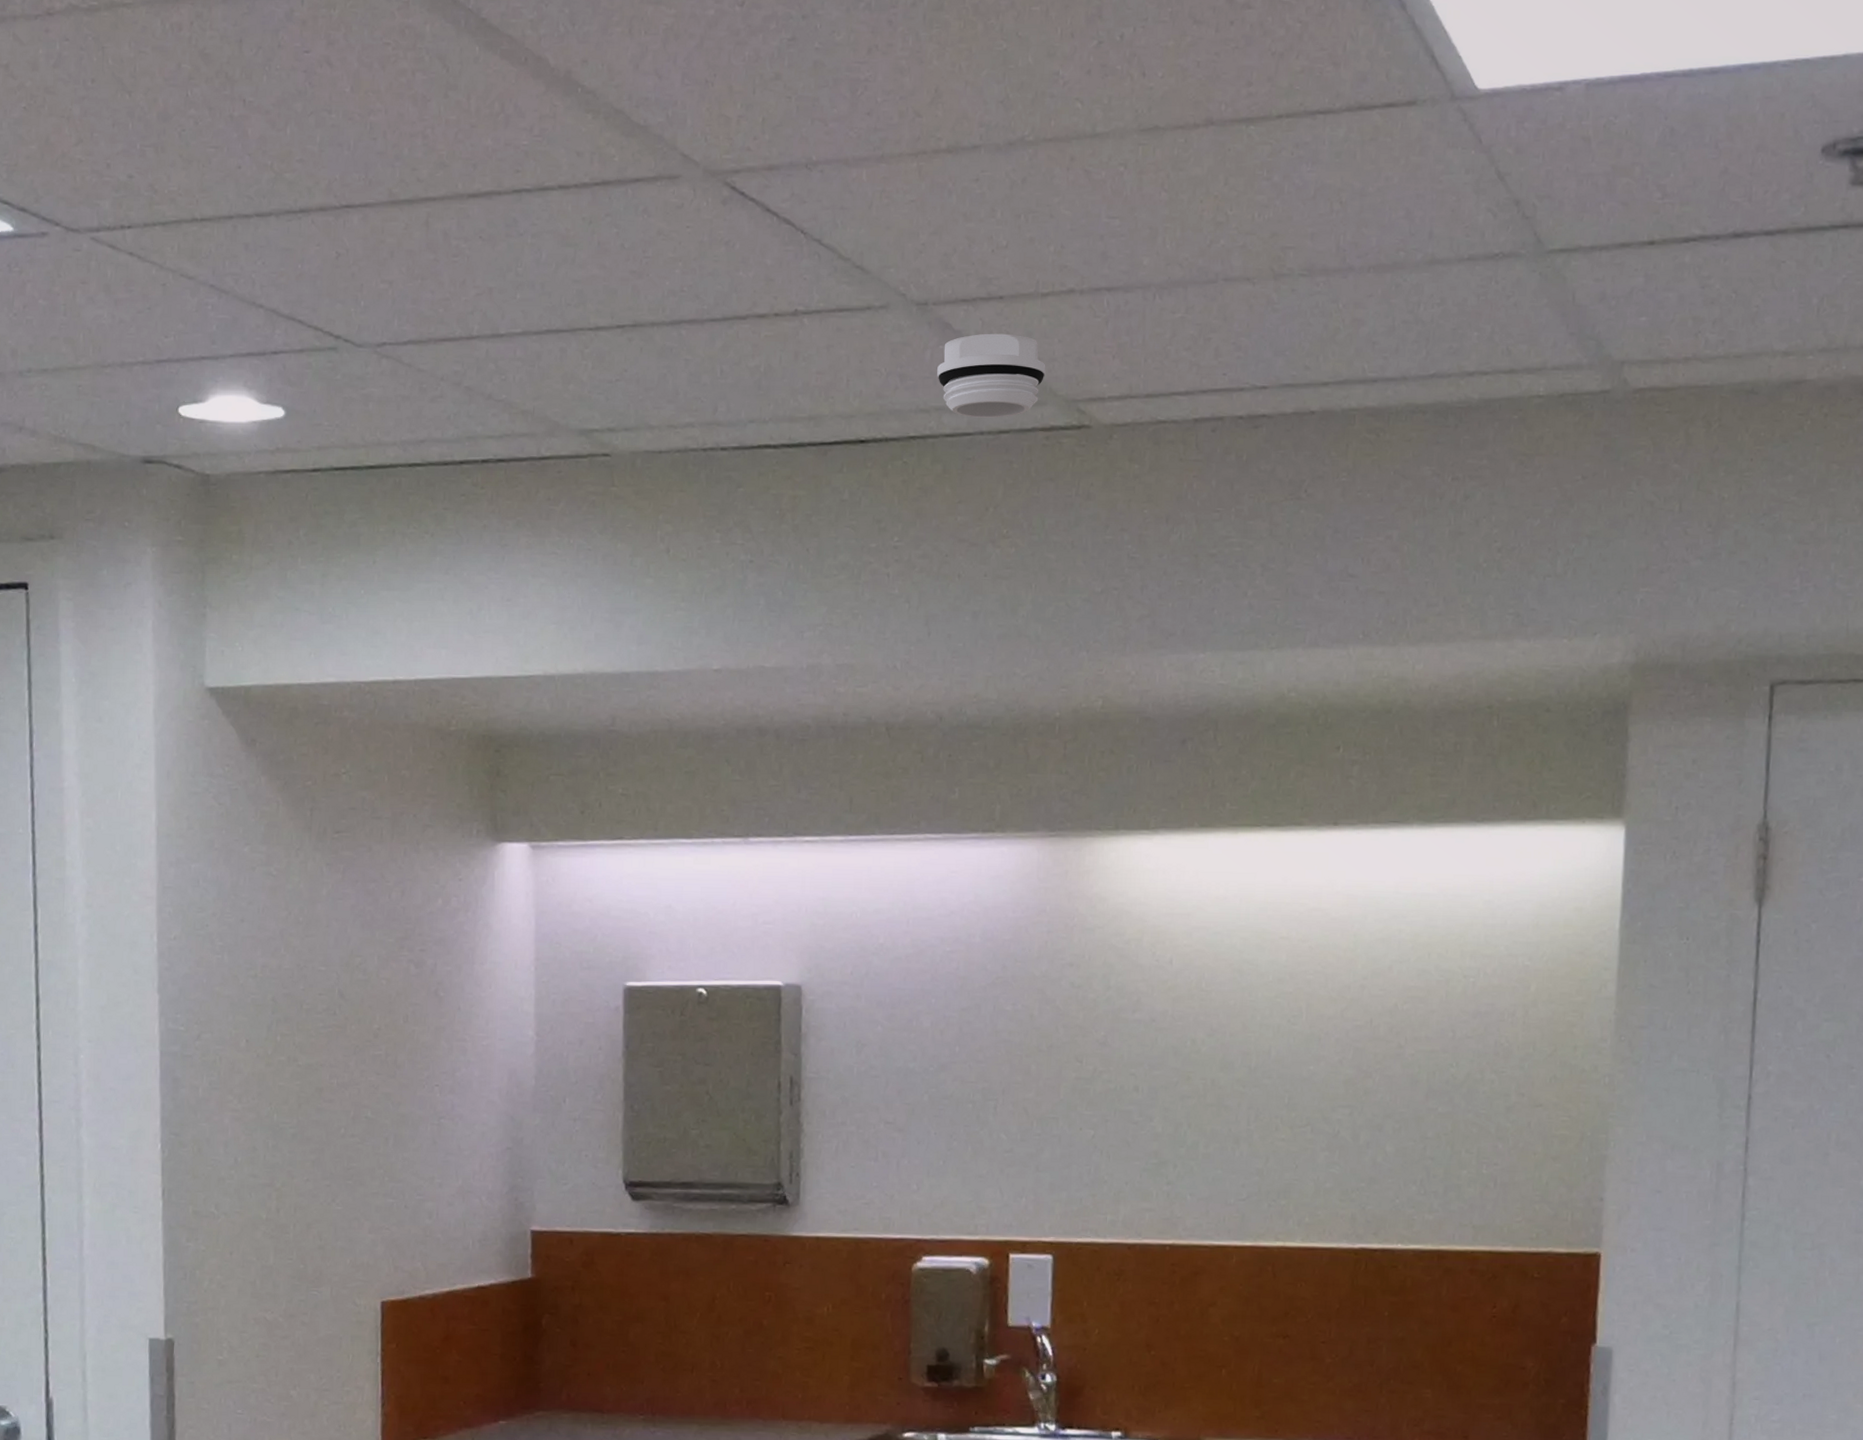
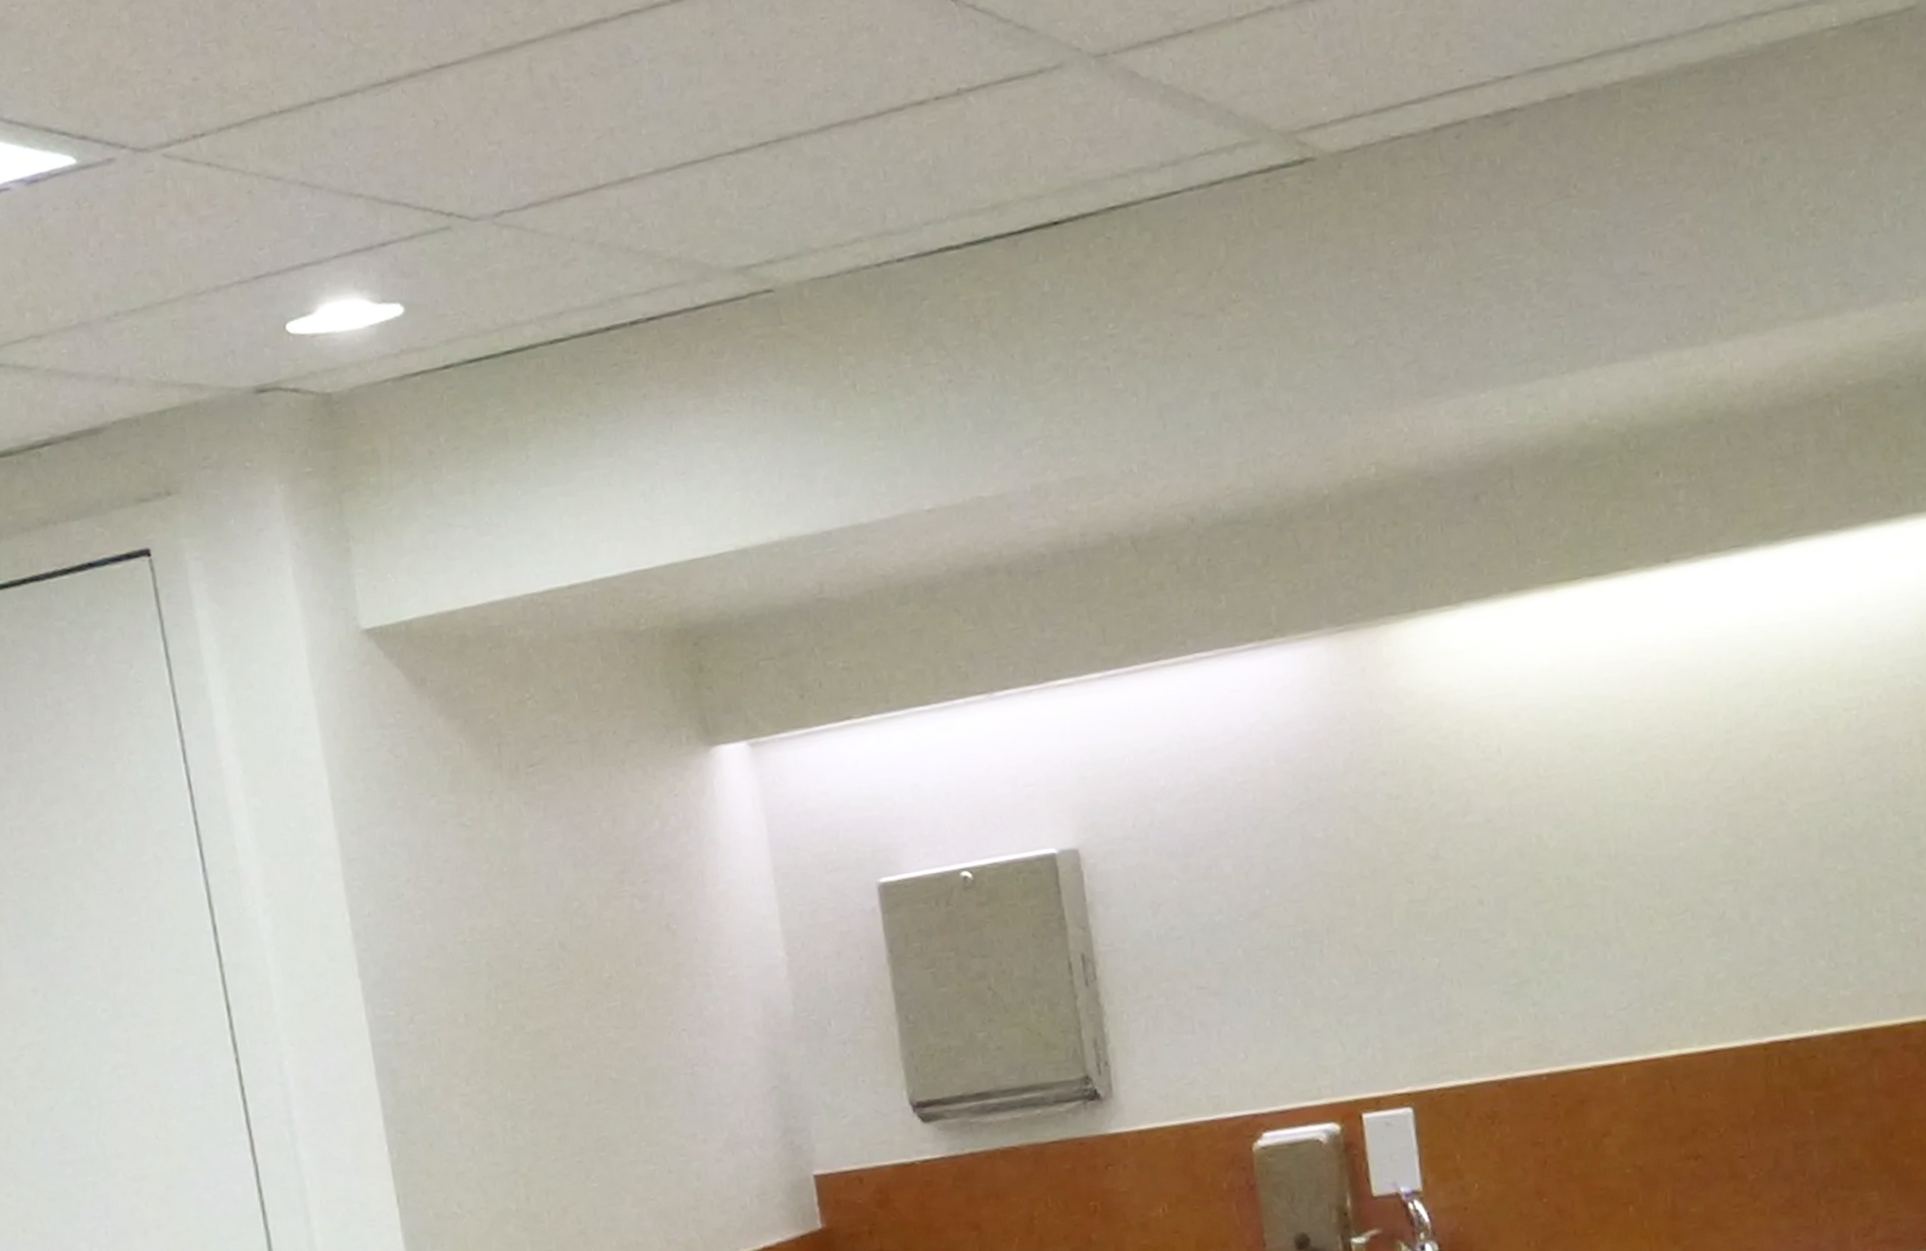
smoke detector: present [937,333,1046,418] -> none [1129,69,1254,174]

